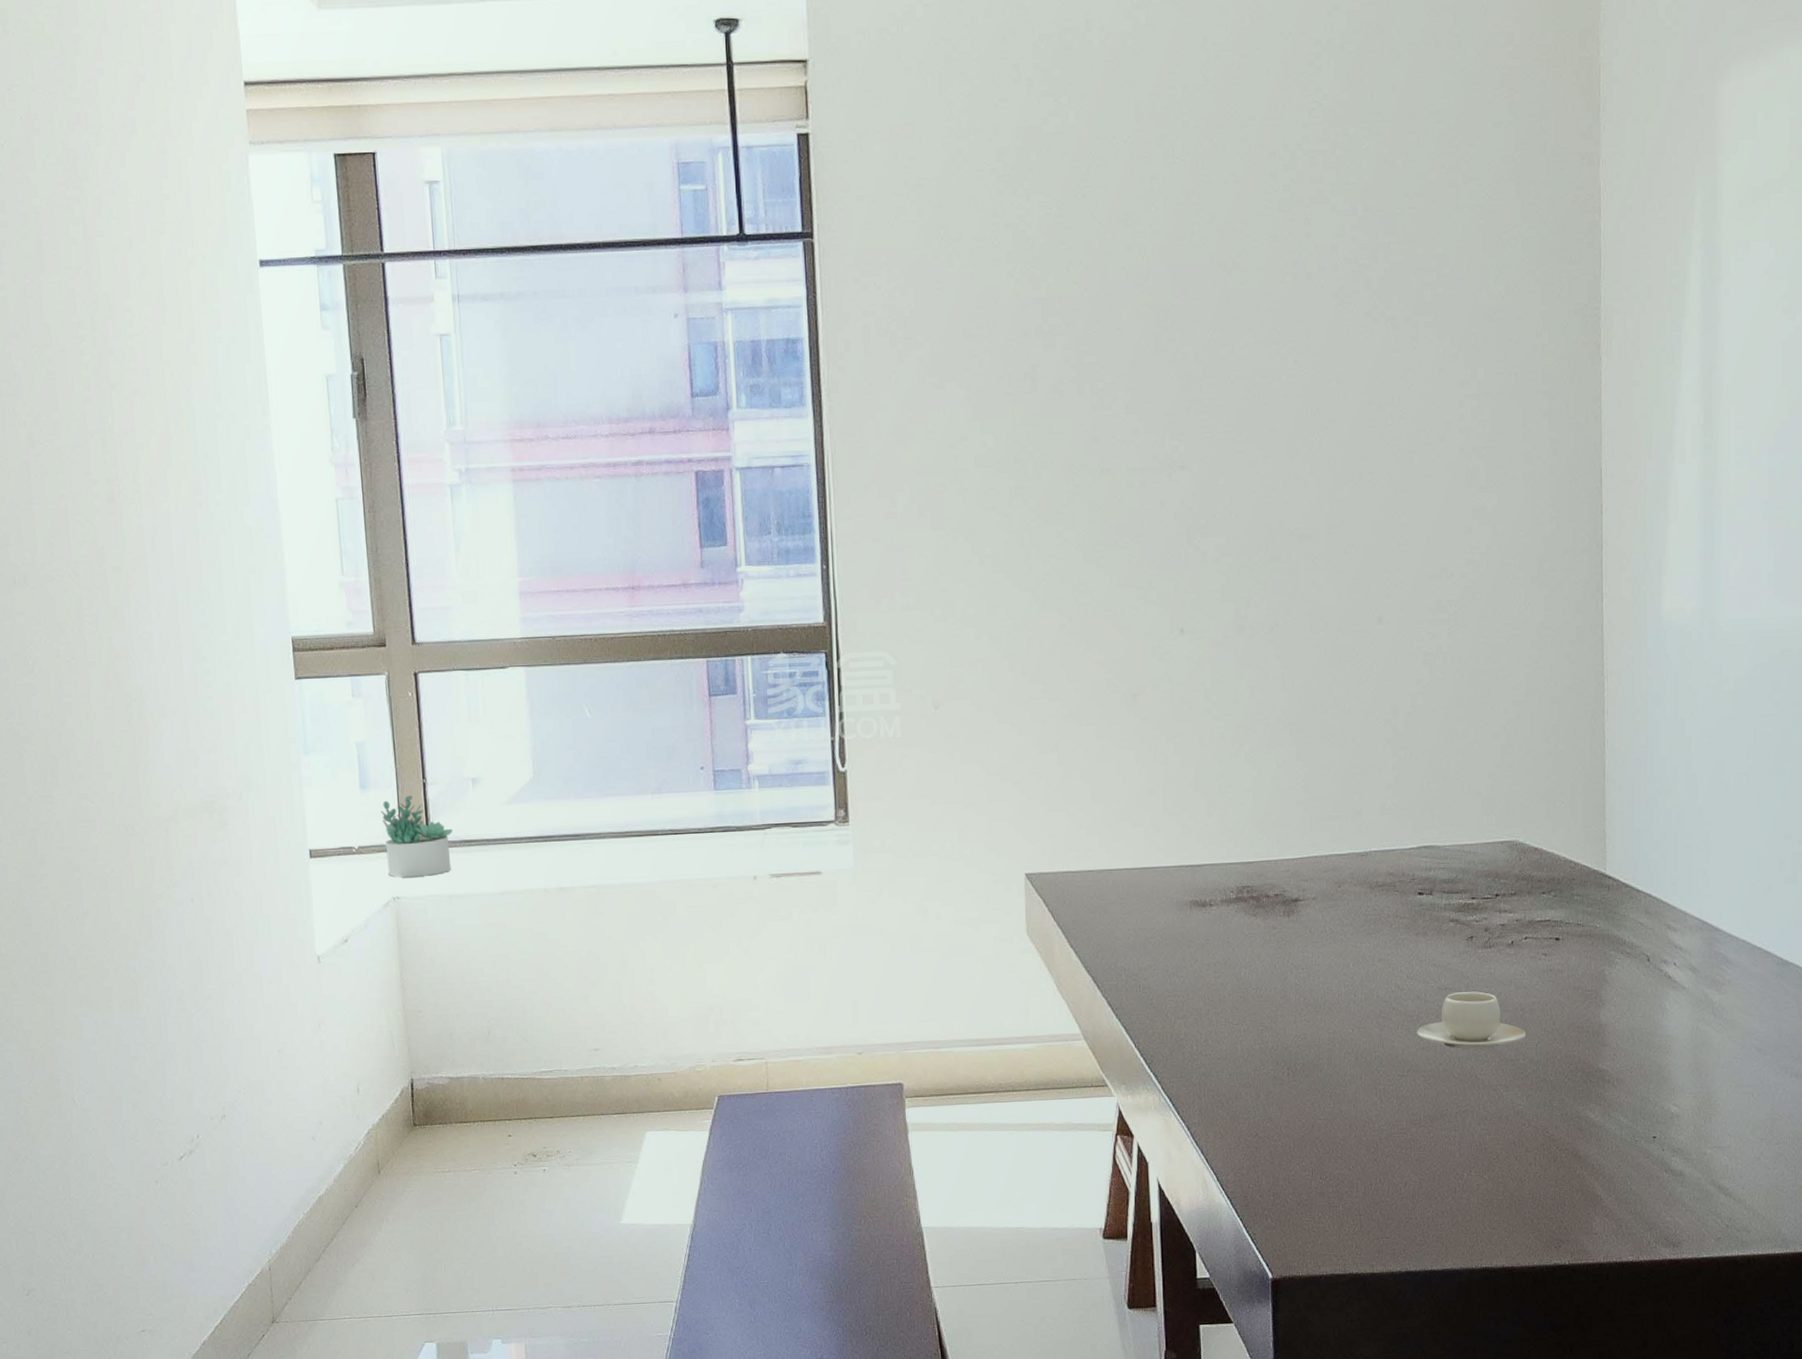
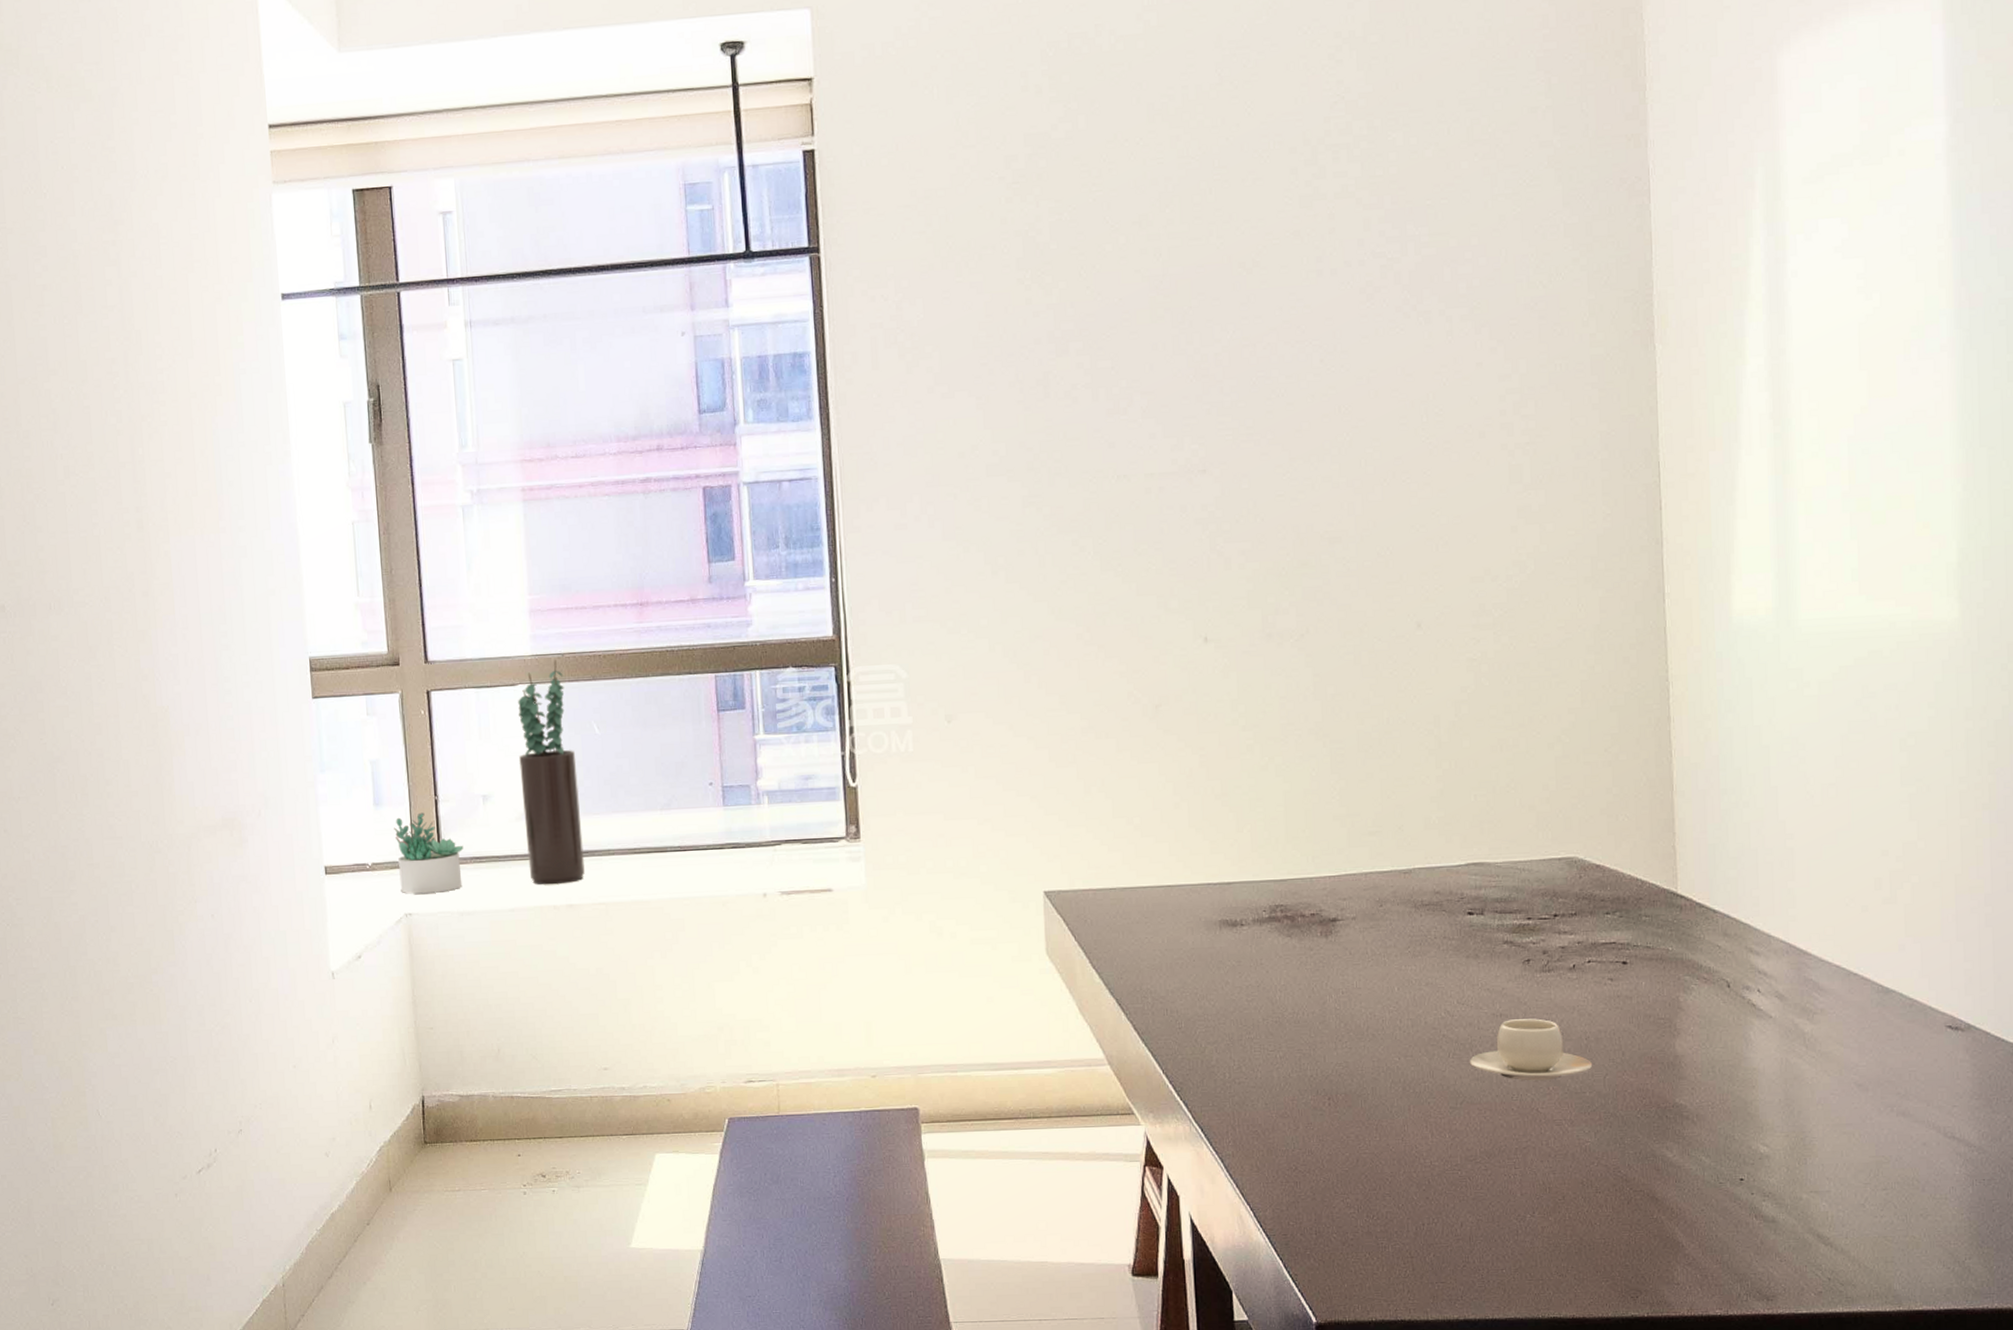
vase: none [508,643,576,867] -> present [518,660,585,884]

